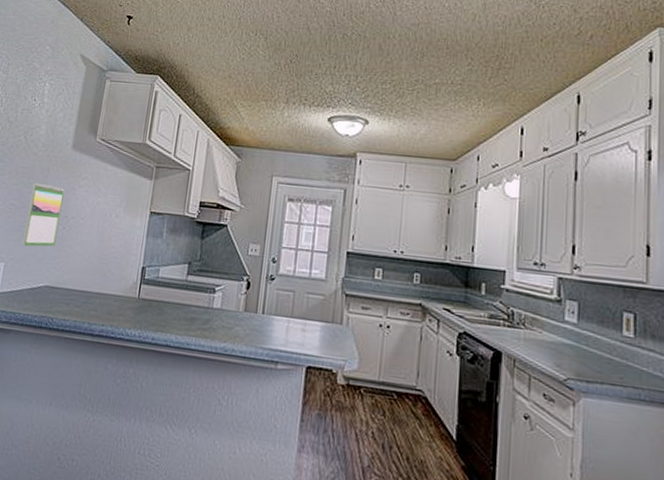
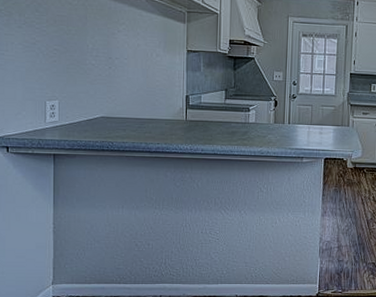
calendar: present [22,182,65,247] -> none [73,29,105,85]

